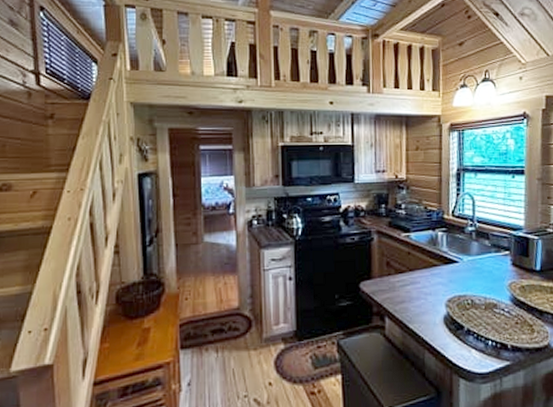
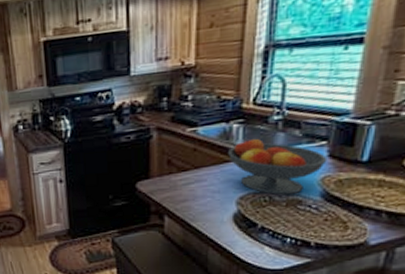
fruit bowl: none [436,244,512,299] -> present [228,137,327,196]

